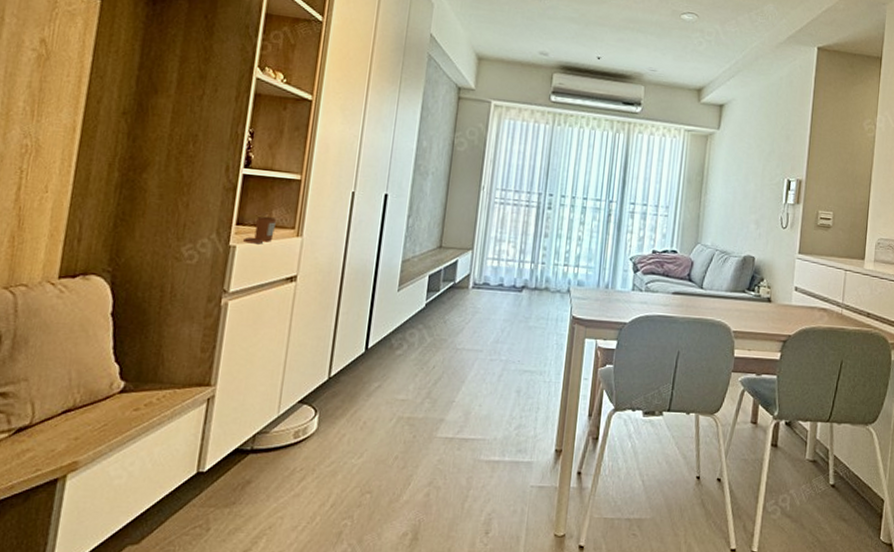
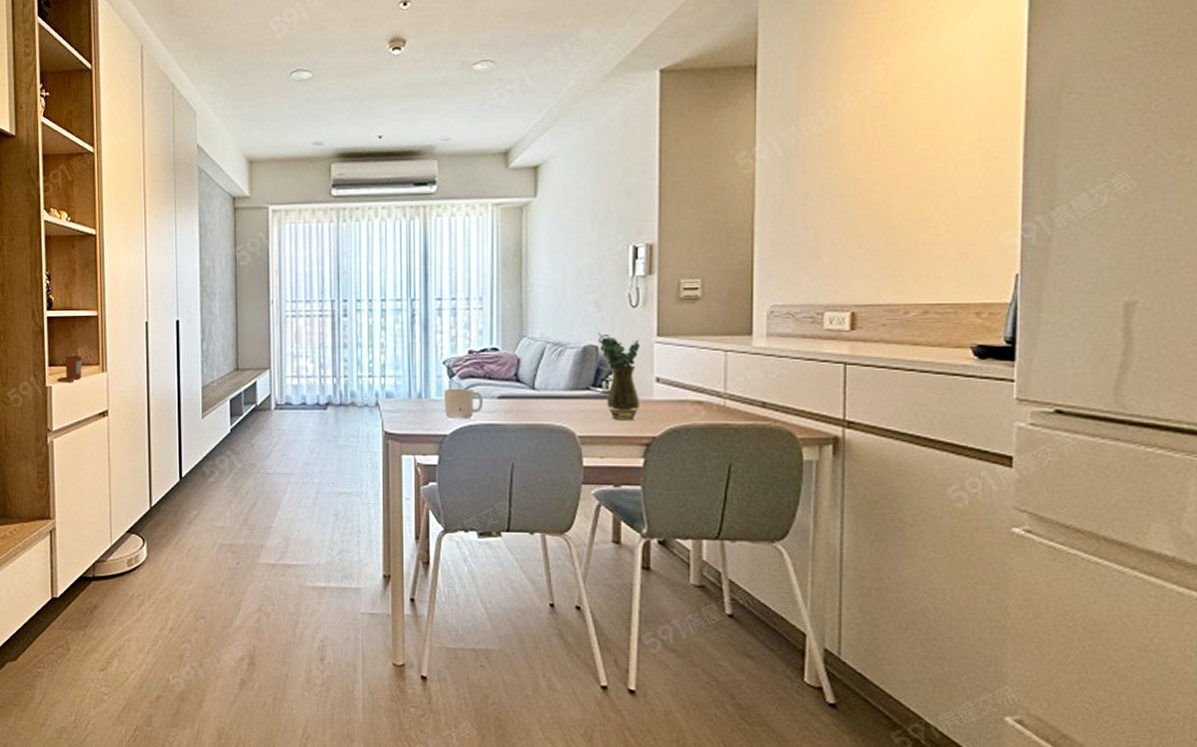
mug: none [627,282,661,311] -> present [443,388,484,420]
vase: none [754,245,786,321] -> present [597,332,639,421]

